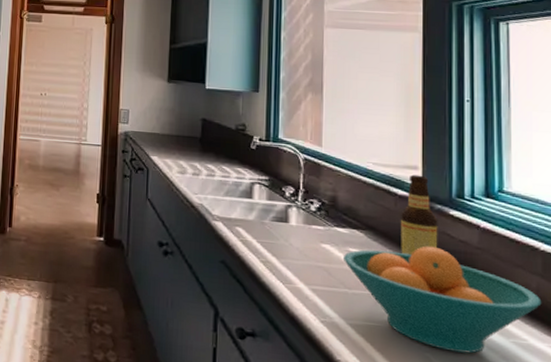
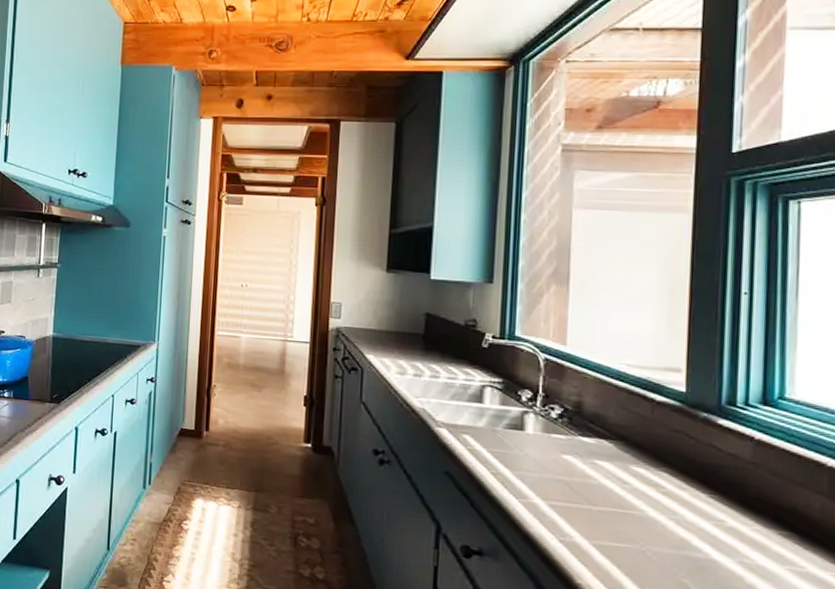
fruit bowl: present [342,246,542,354] -> none [587,459,826,581]
bottle: present [400,174,438,256] -> none [657,378,704,470]

